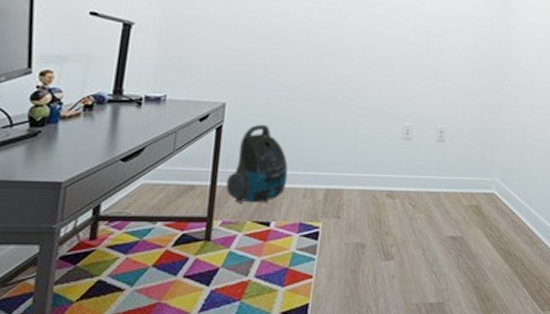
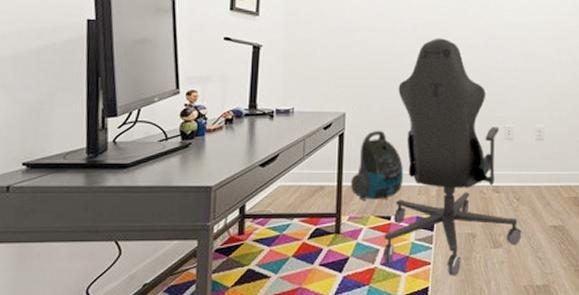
office chair: none [258,24,417,292] -> present [383,38,522,276]

